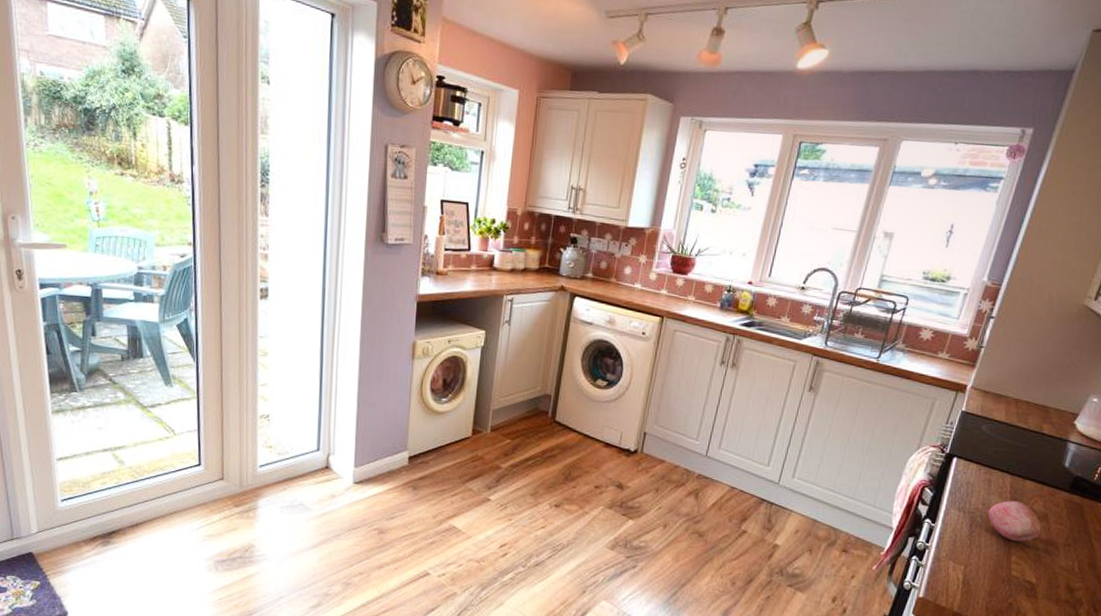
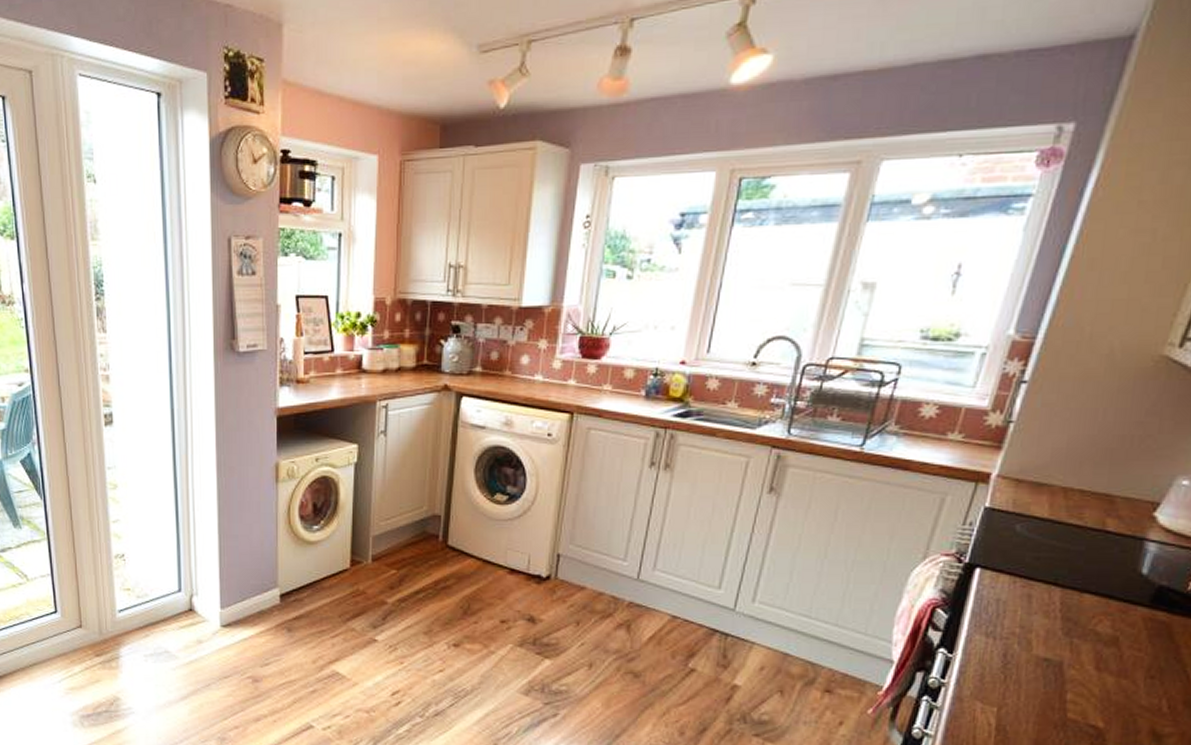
fruit: present [988,501,1042,542] -> none [1028,621,1110,674]

